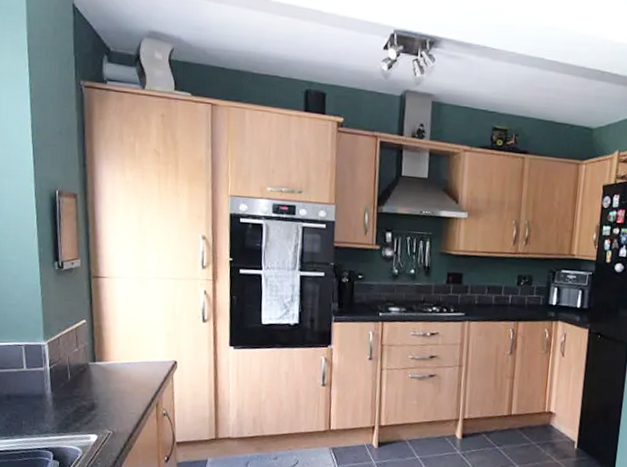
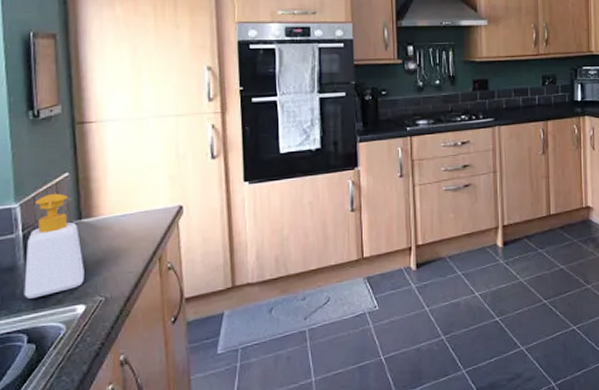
soap bottle: none [50,336,97,424] -> present [24,193,84,298]

